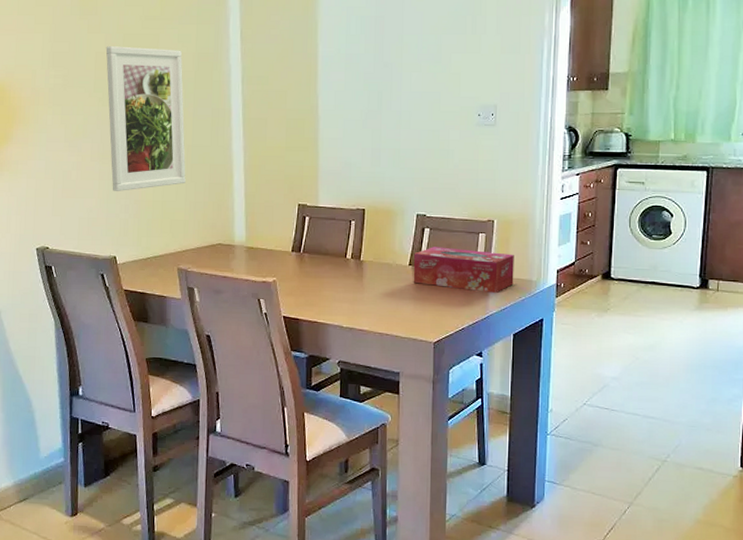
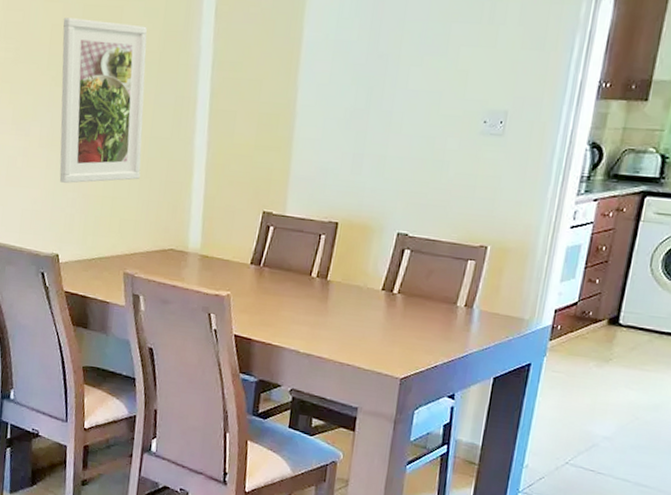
tissue box: present [413,247,514,294] -> none [384,271,506,331]

